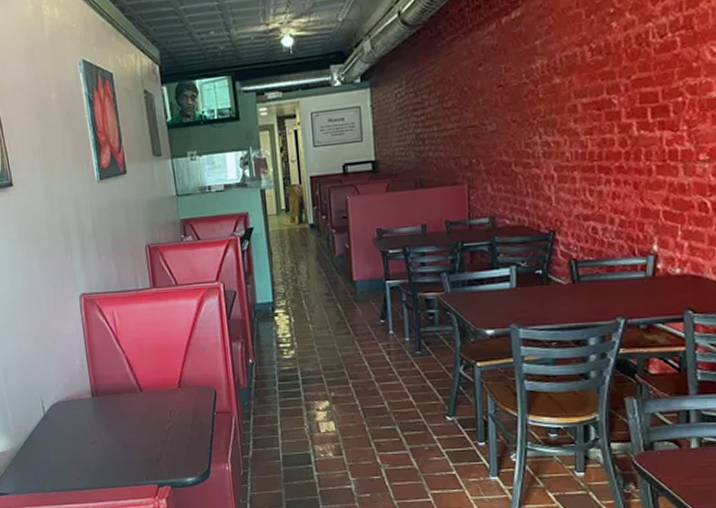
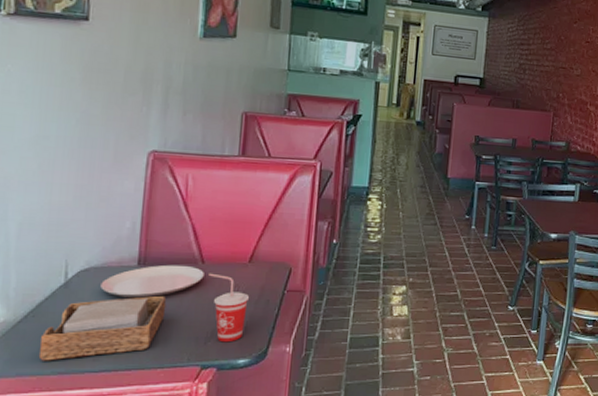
napkin holder: none [37,422,121,481] -> present [38,295,167,361]
plate: none [69,394,144,426] -> present [100,264,204,298]
beverage cup: none [148,400,187,463] -> present [209,273,250,343]

